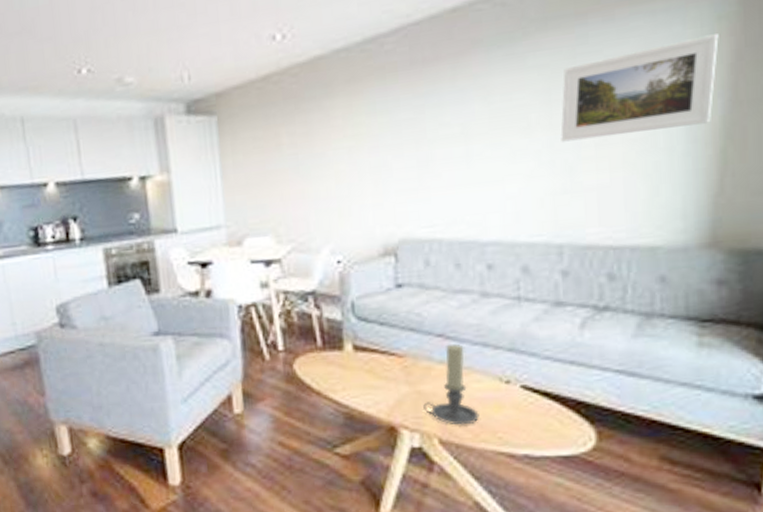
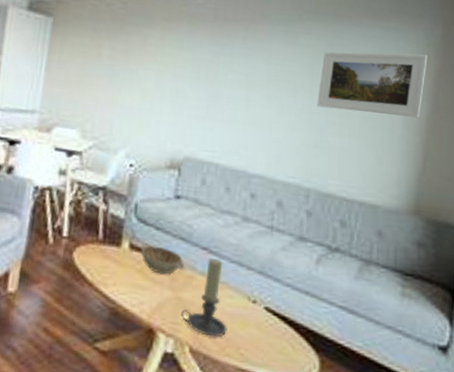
decorative bowl: none [365,342,420,371] -> present [140,244,185,275]

